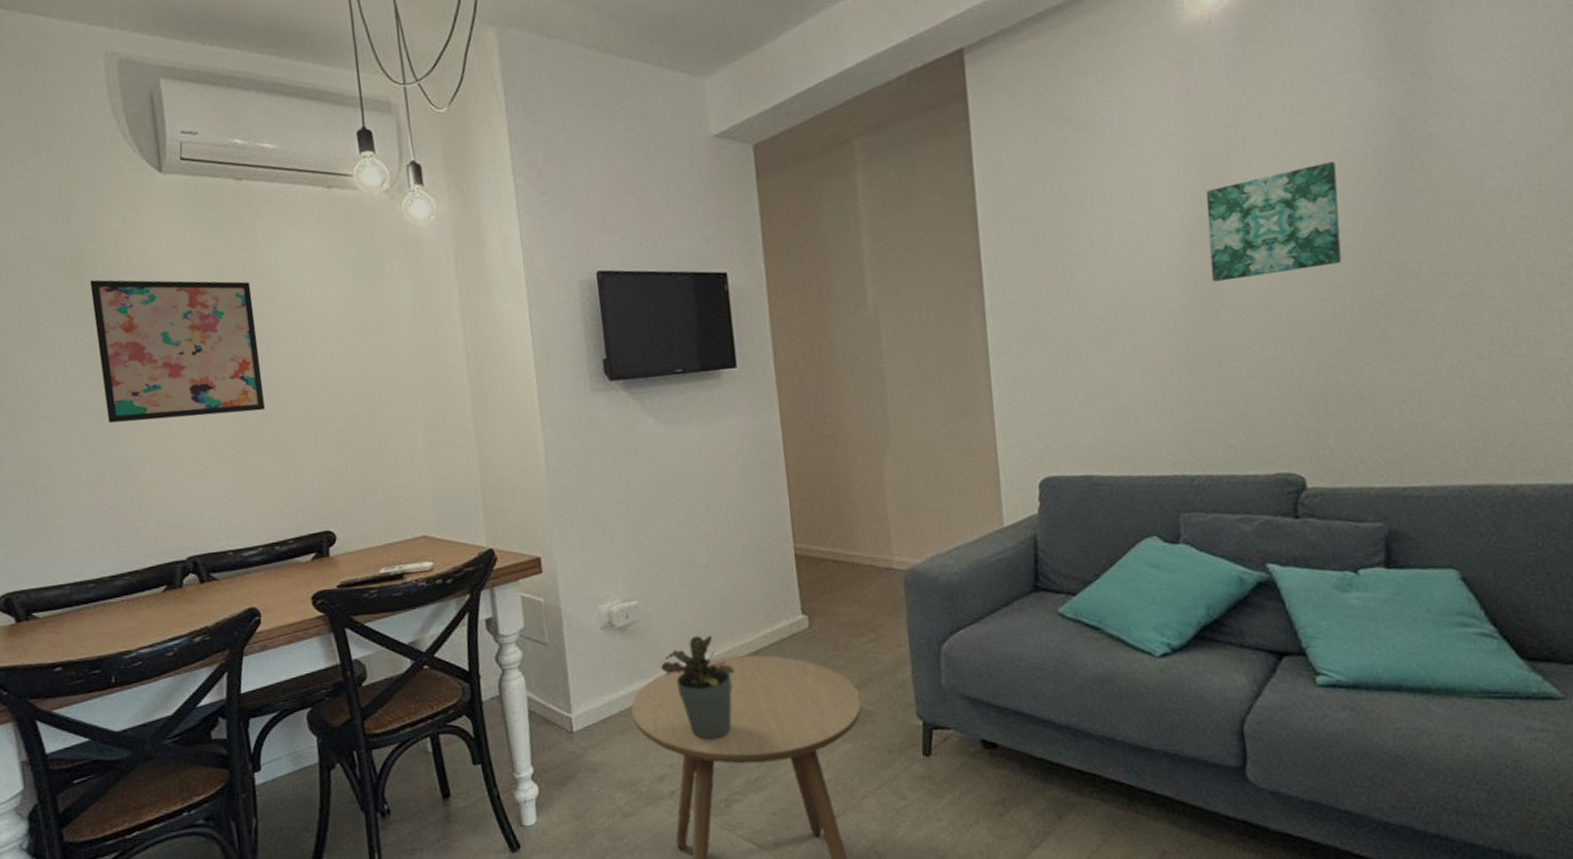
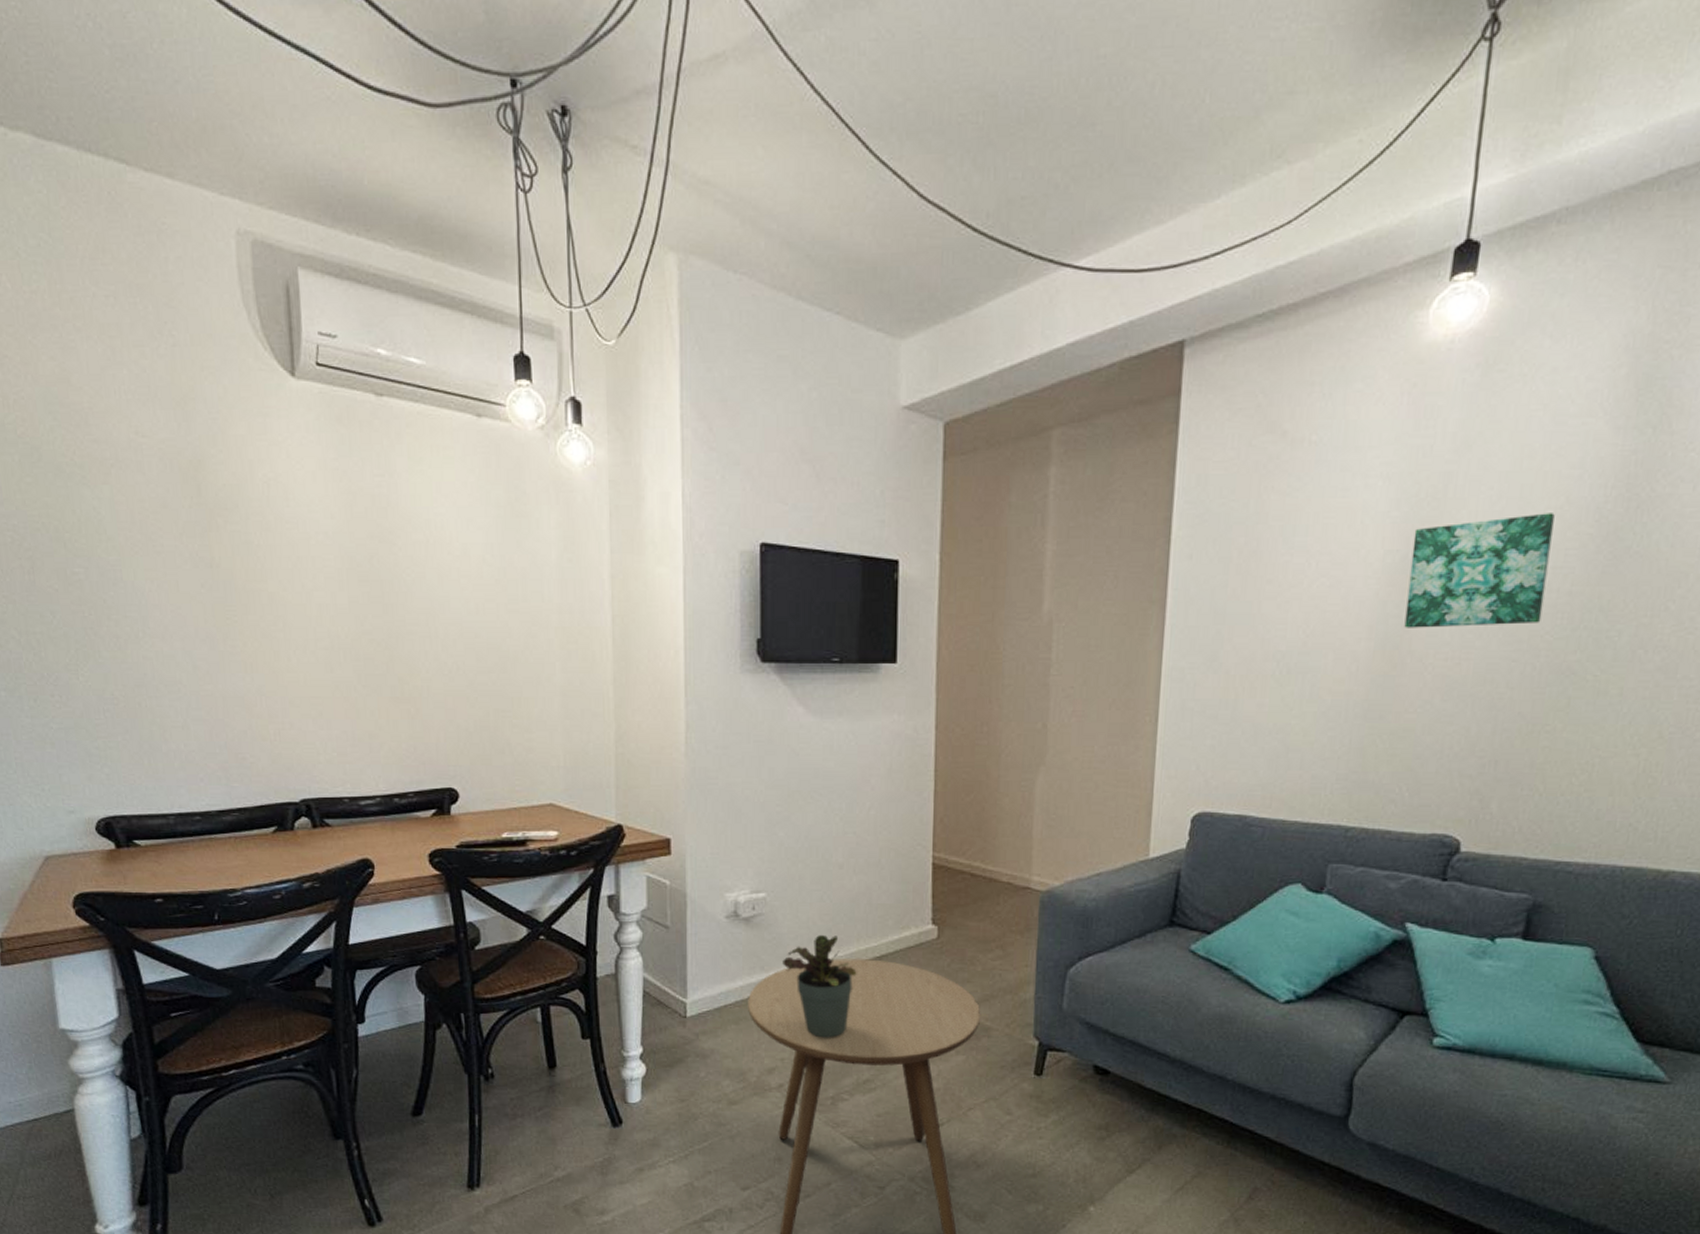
wall art: present [90,279,265,423] -> none [209,490,393,653]

